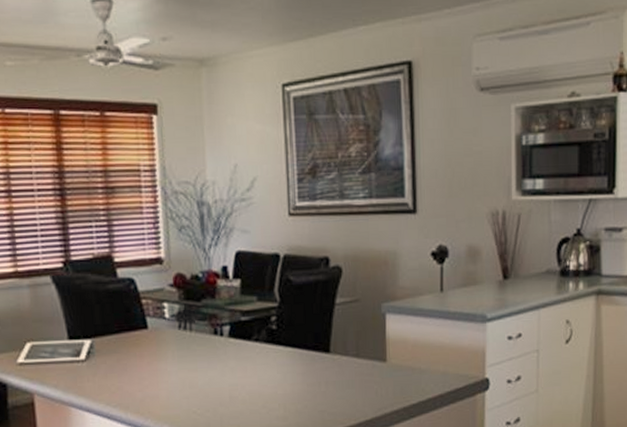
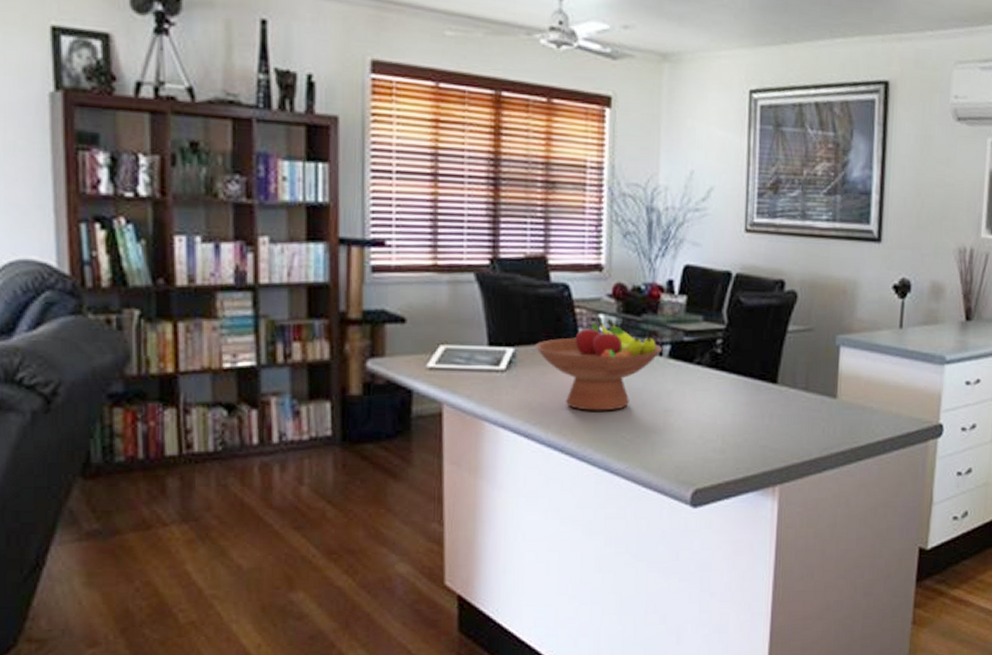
fruit bowl: none [109,306,223,391] -> present [535,317,663,411]

